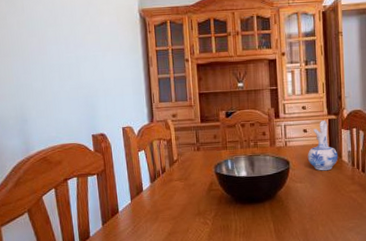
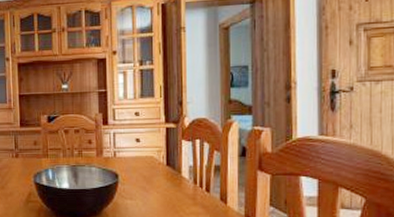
ceramic pitcher: present [307,120,338,171] -> none [139,129,177,188]

